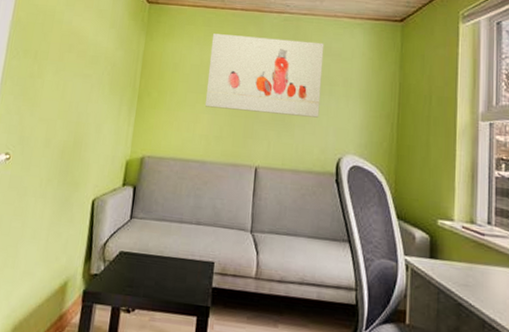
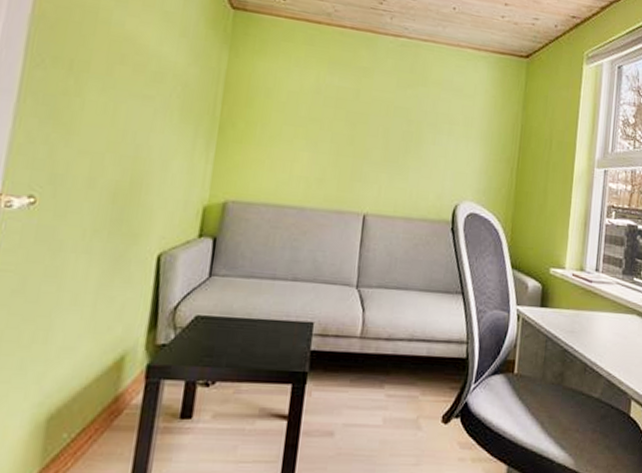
wall art: present [204,33,325,118] -> none [304,54,445,160]

